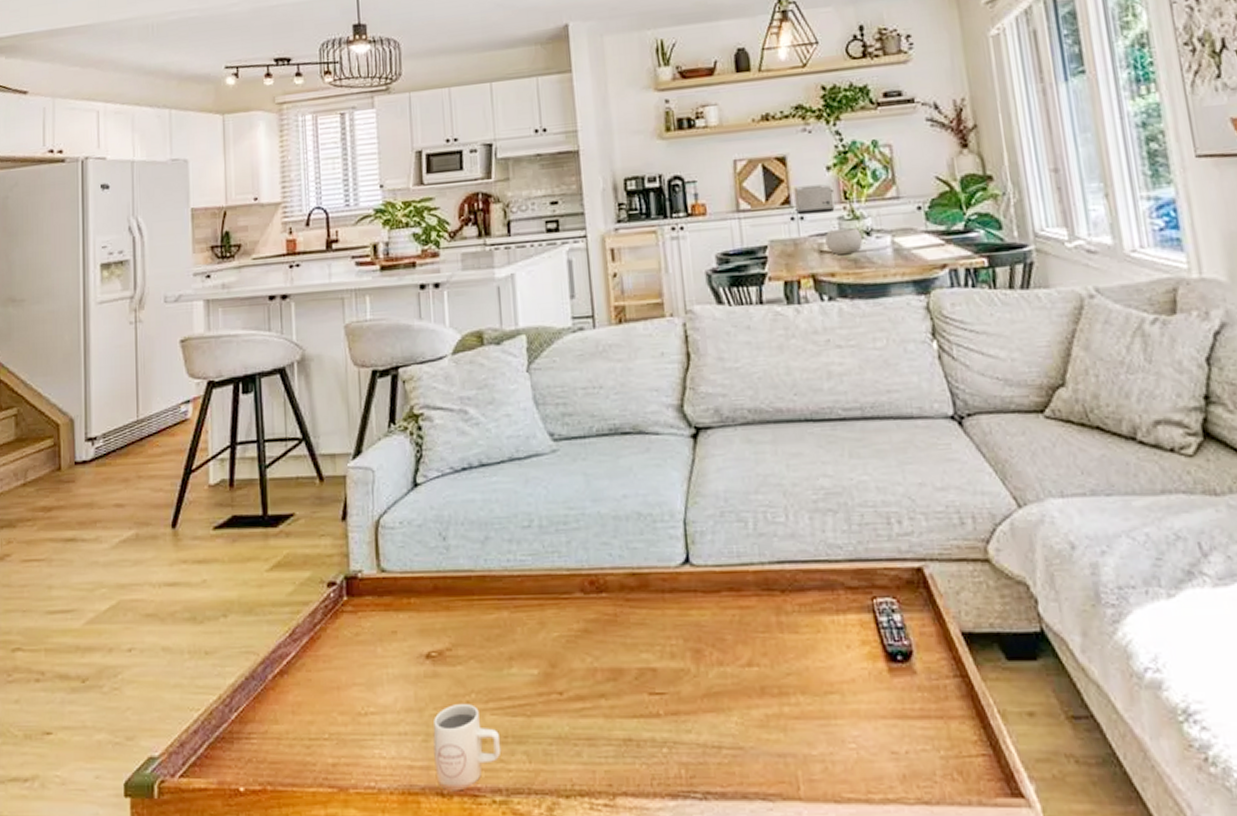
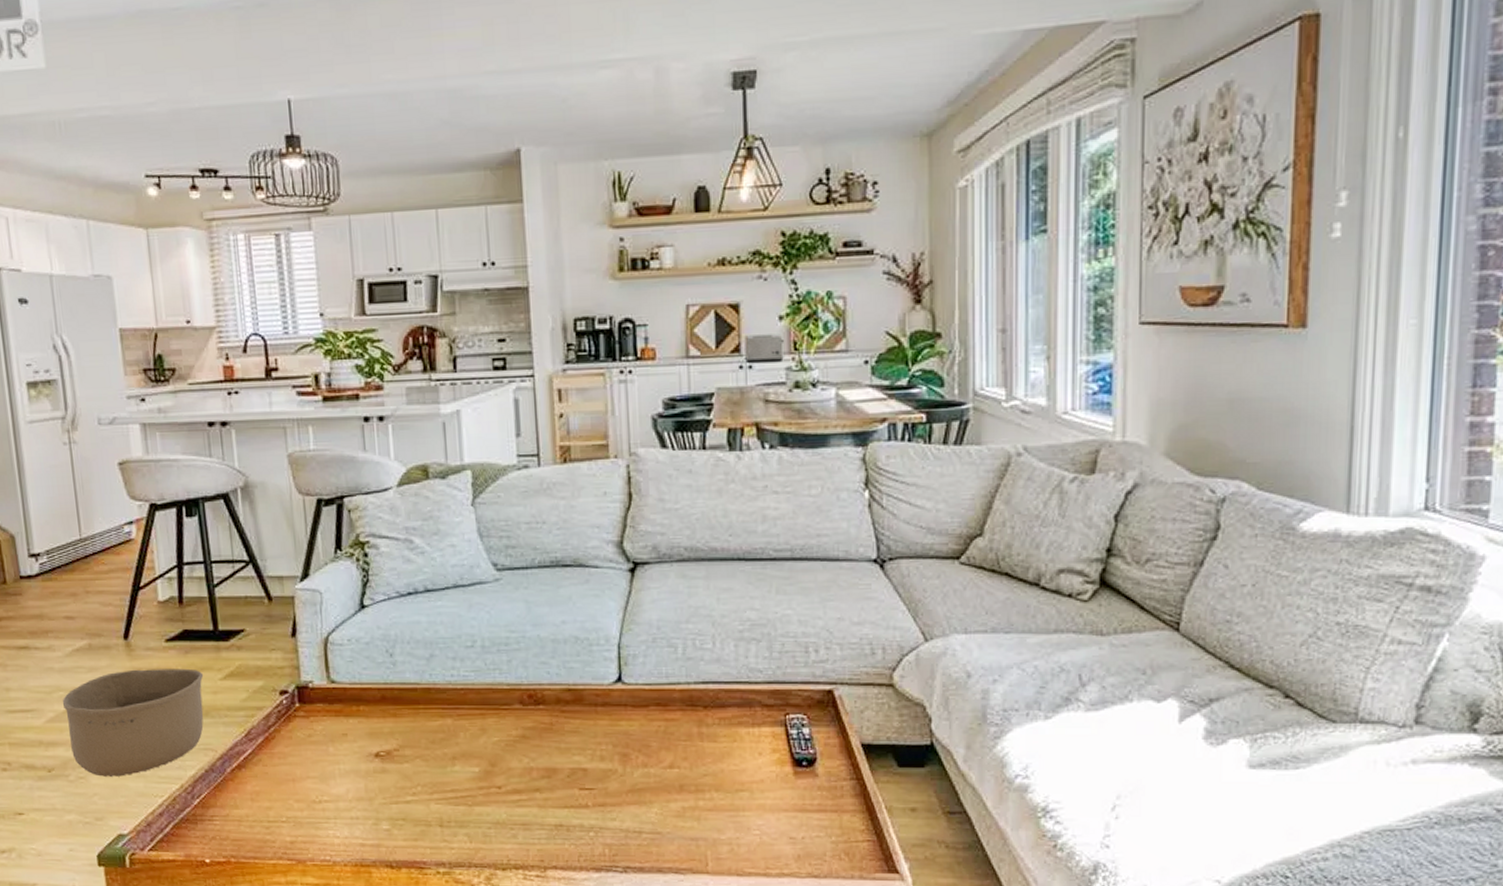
basket: none [103,559,250,687] -> present [62,668,204,777]
mug: present [433,703,502,792] -> none [382,794,445,864]
bowl: present [825,228,862,256] -> none [772,379,807,406]

